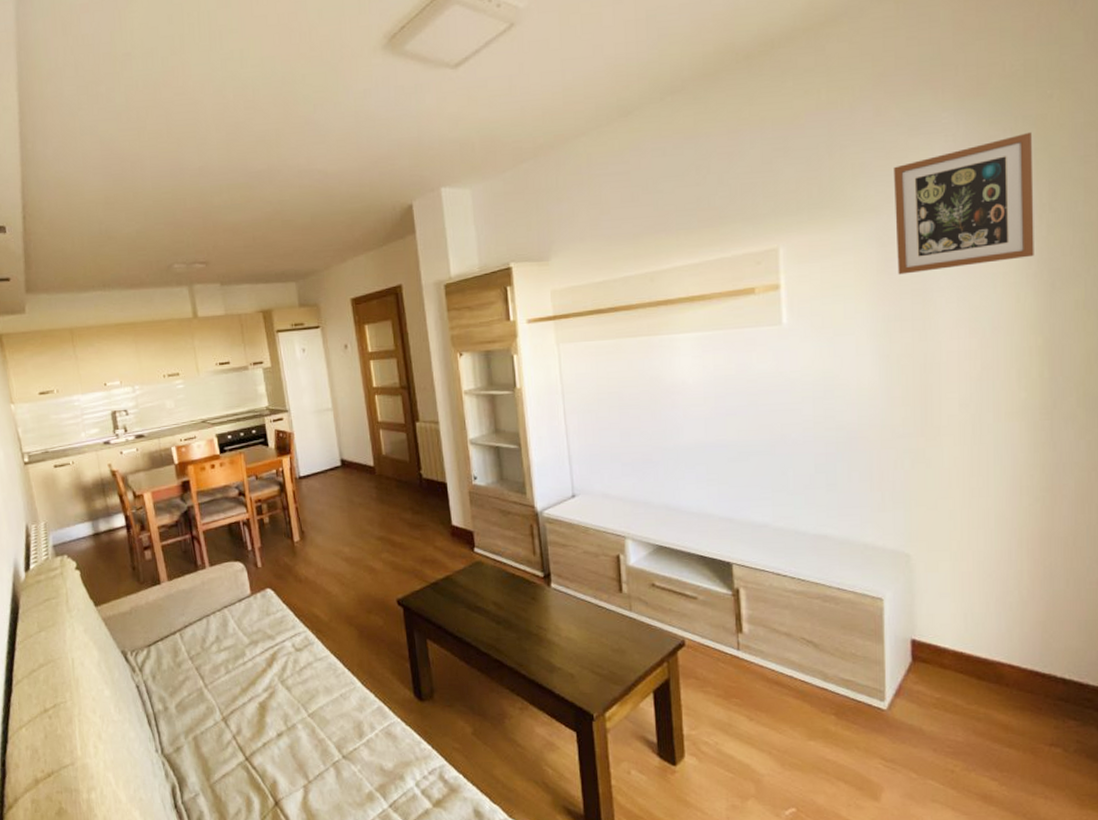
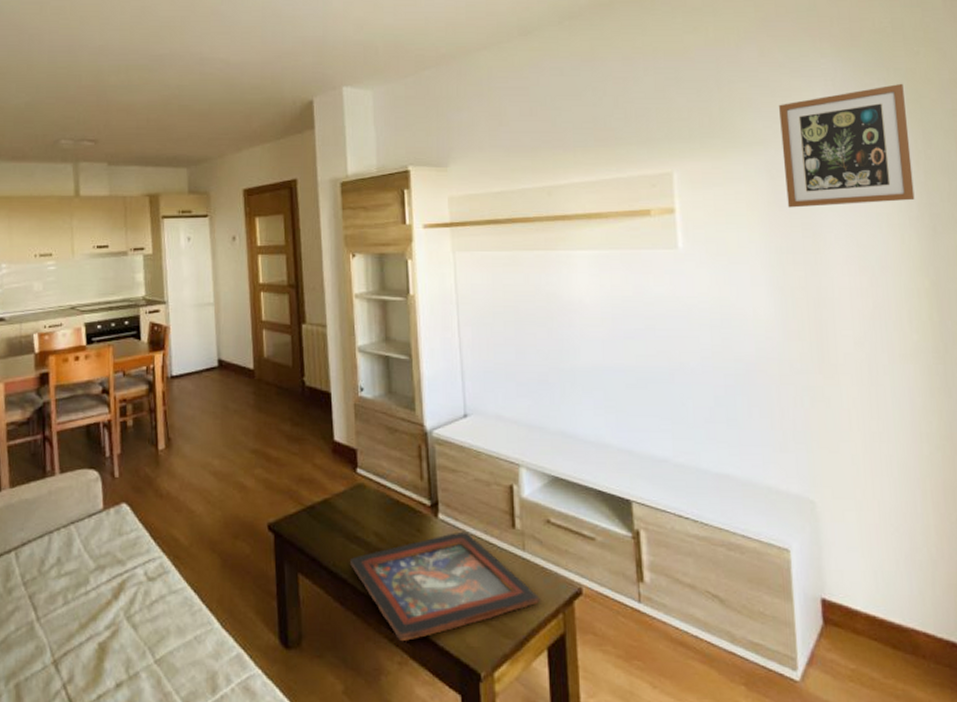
decorative tray: none [473,597,646,691] -> present [350,531,540,641]

